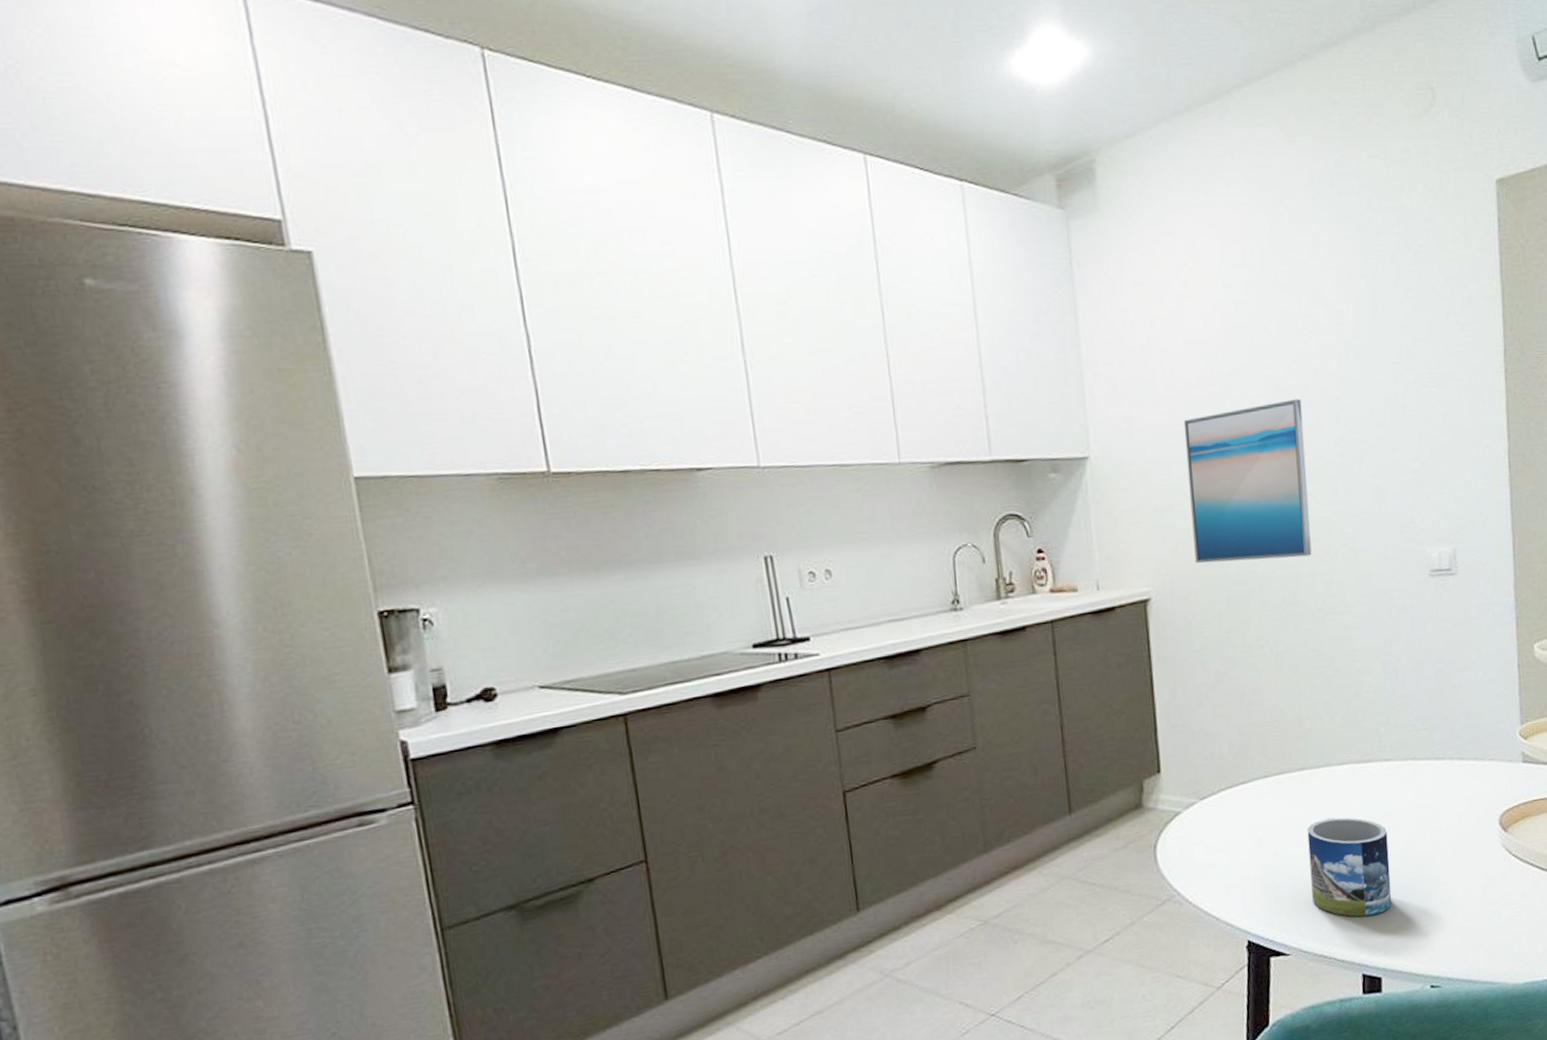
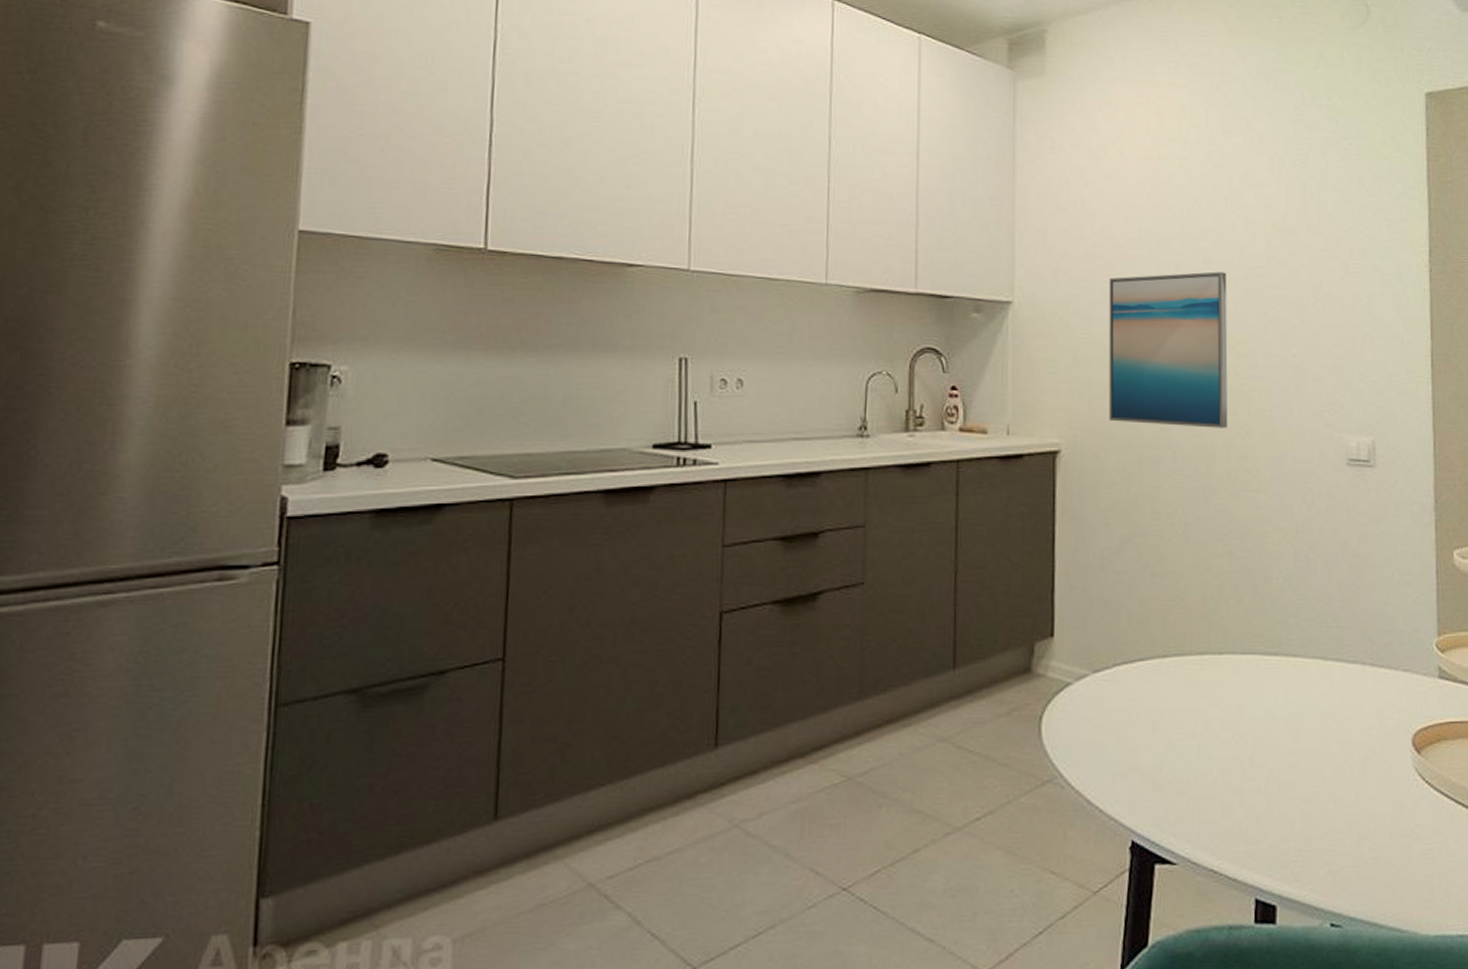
mug: present [1307,817,1392,917] -> none [1204,711,1292,831]

